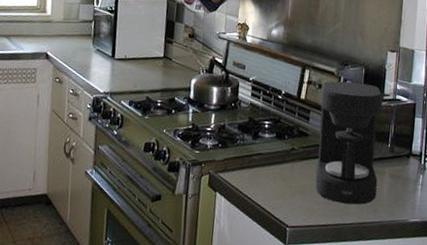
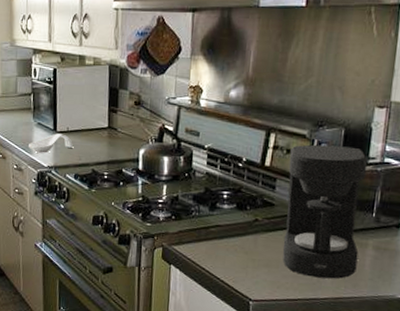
spoon rest: none [86,60,130,79] -> present [29,133,73,153]

